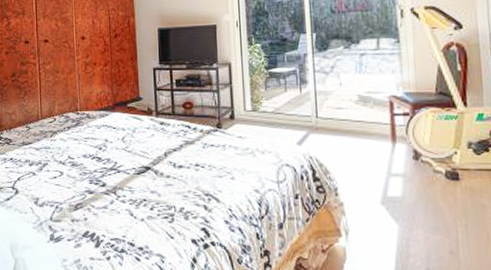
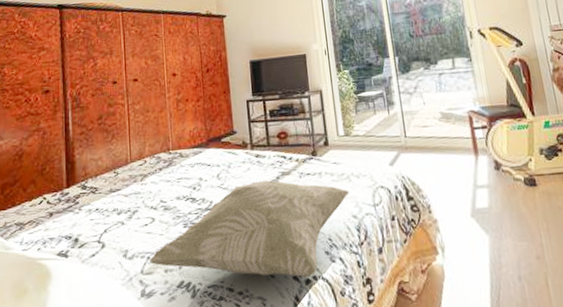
decorative pillow: none [58,147,253,243] -> present [149,180,349,278]

